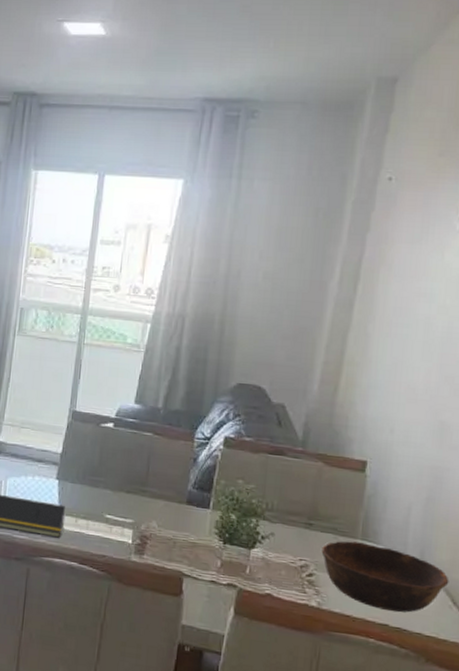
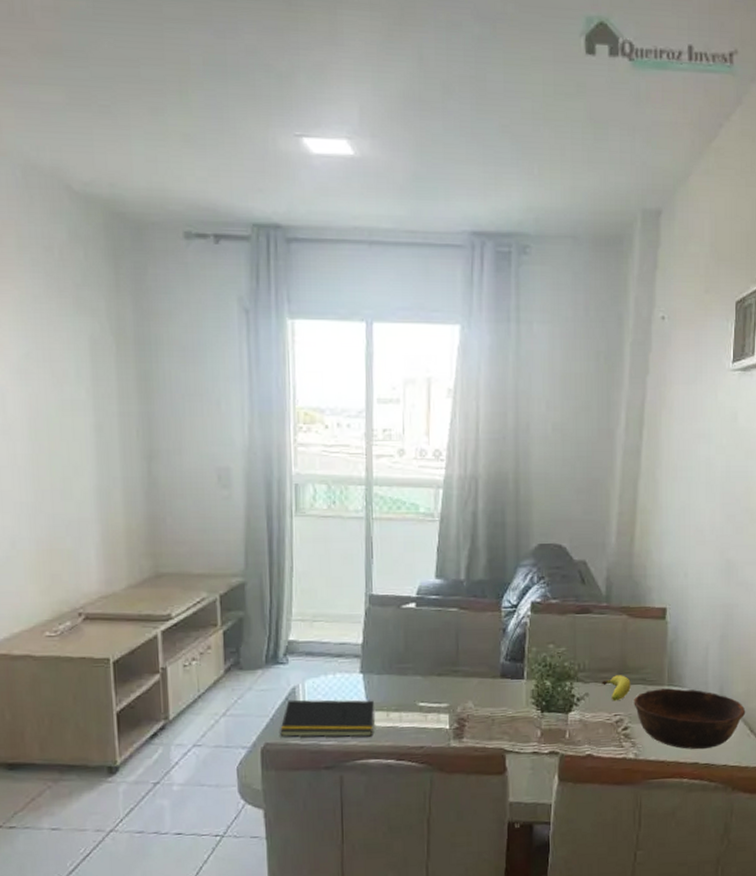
fruit: none [289,520,321,546] -> present [601,675,631,702]

